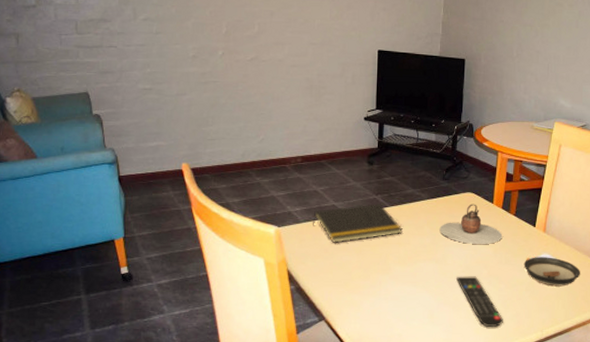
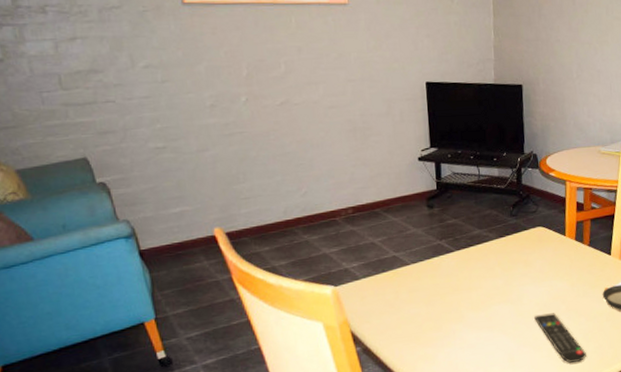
notepad: present [313,204,403,243] -> none [373,249,473,297]
teapot: present [439,204,503,244] -> none [511,238,578,281]

